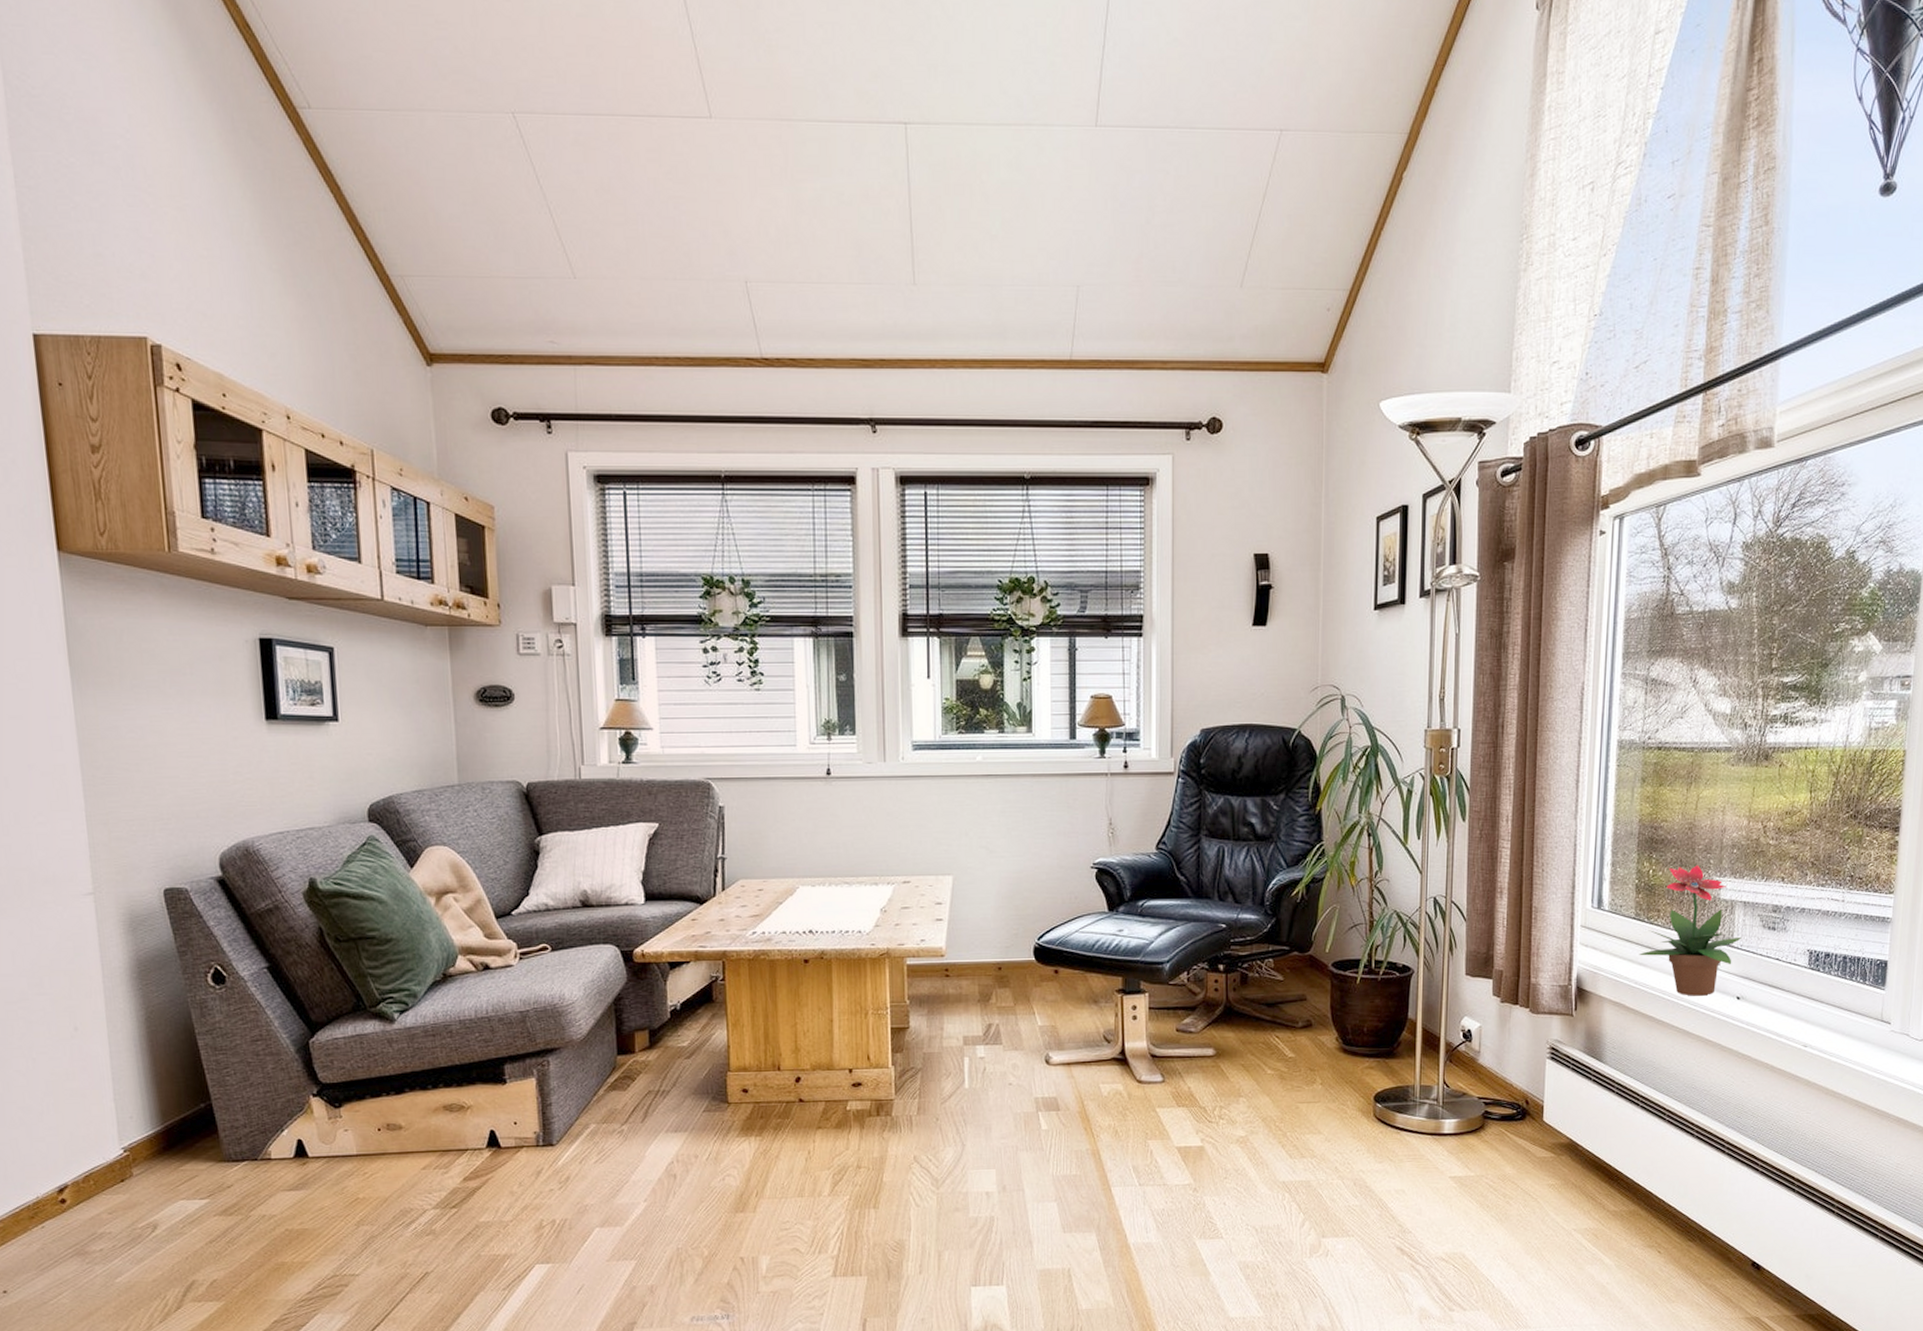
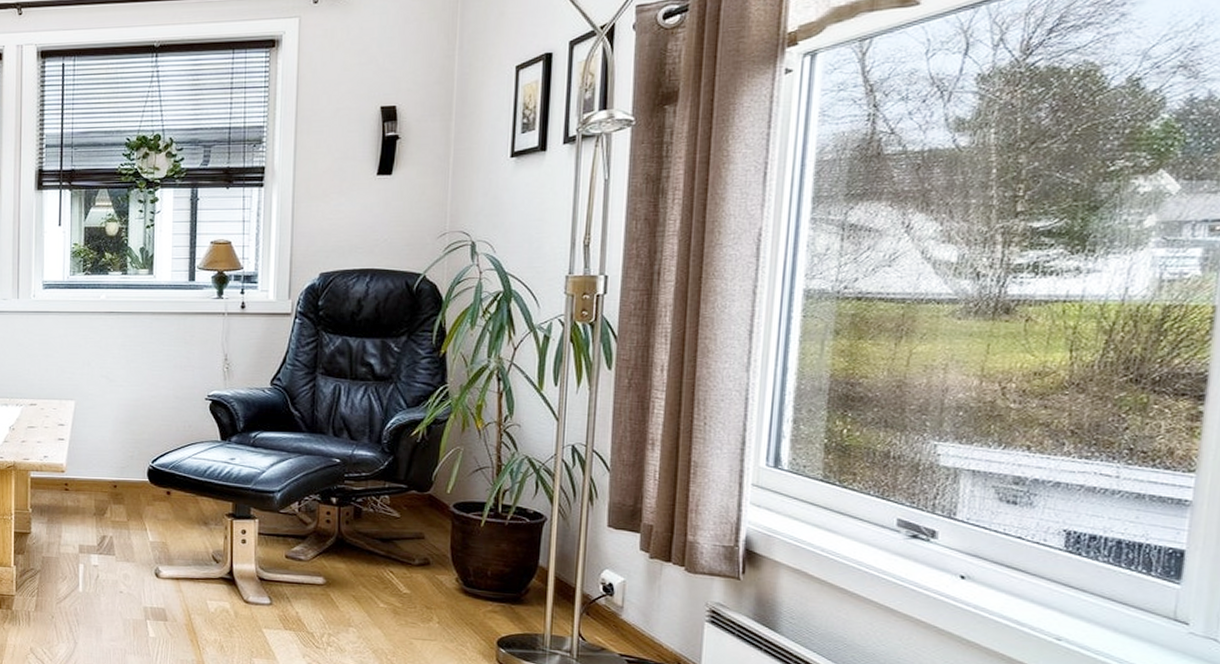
potted flower: present [1639,865,1741,996] -> none [827,427,968,571]

